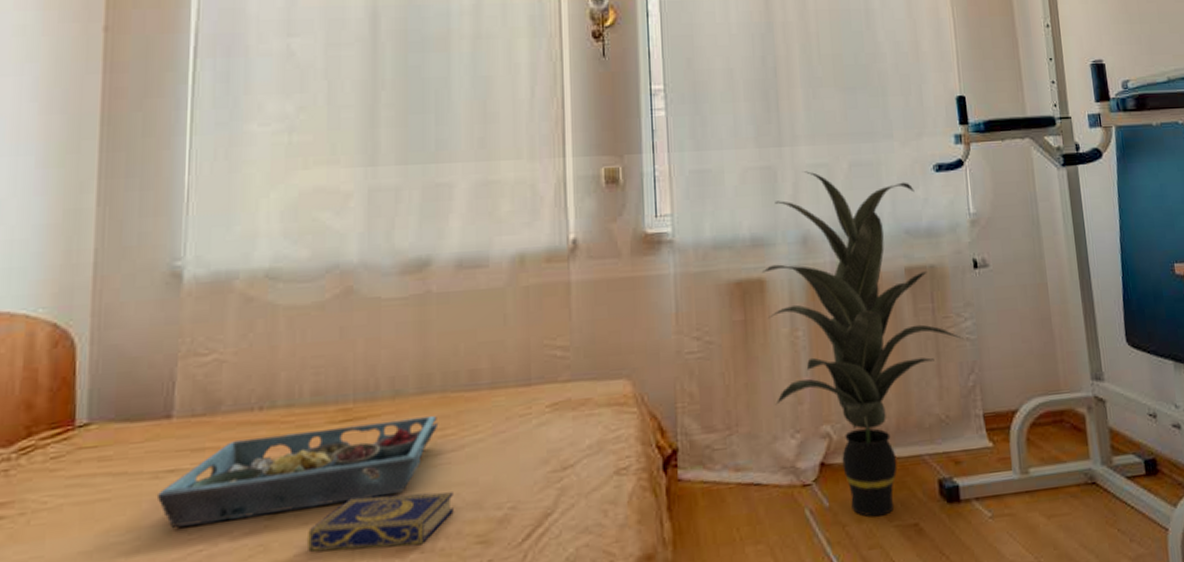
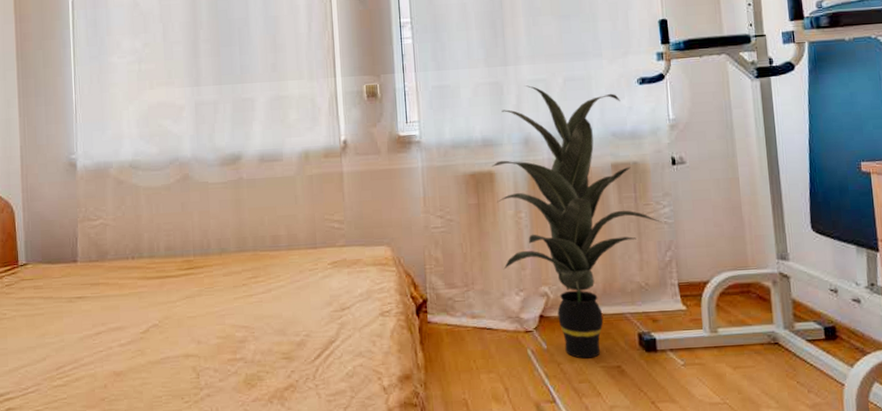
serving tray: present [156,416,439,529] -> none [71,268,253,336]
book: present [306,492,454,552] -> none [168,321,266,357]

